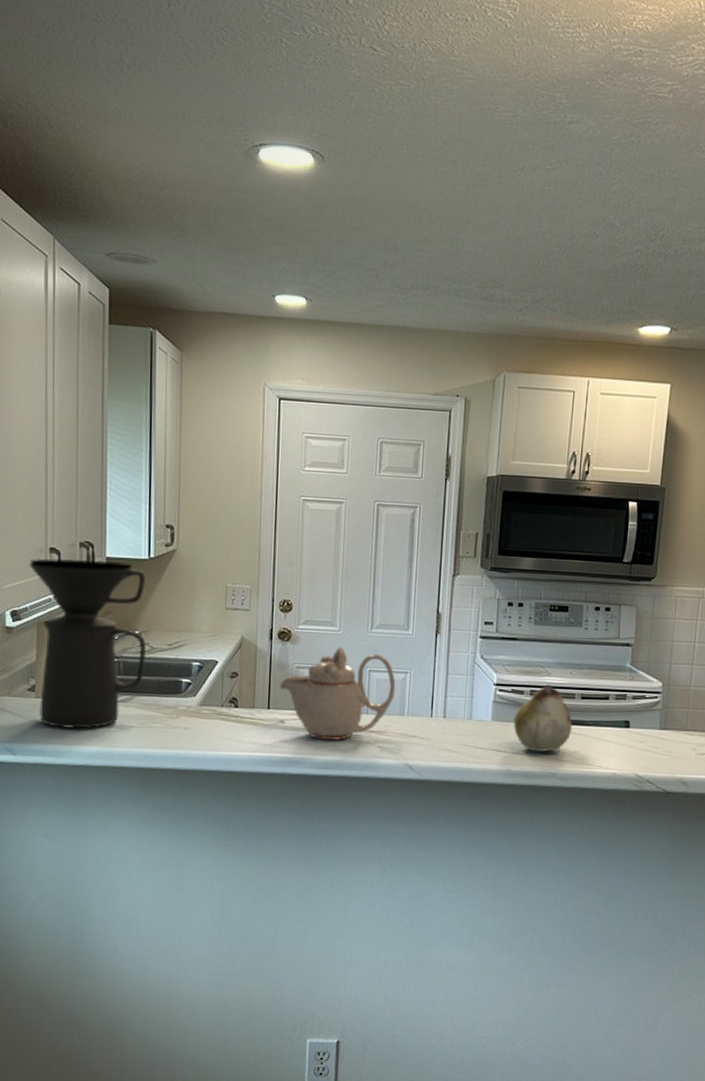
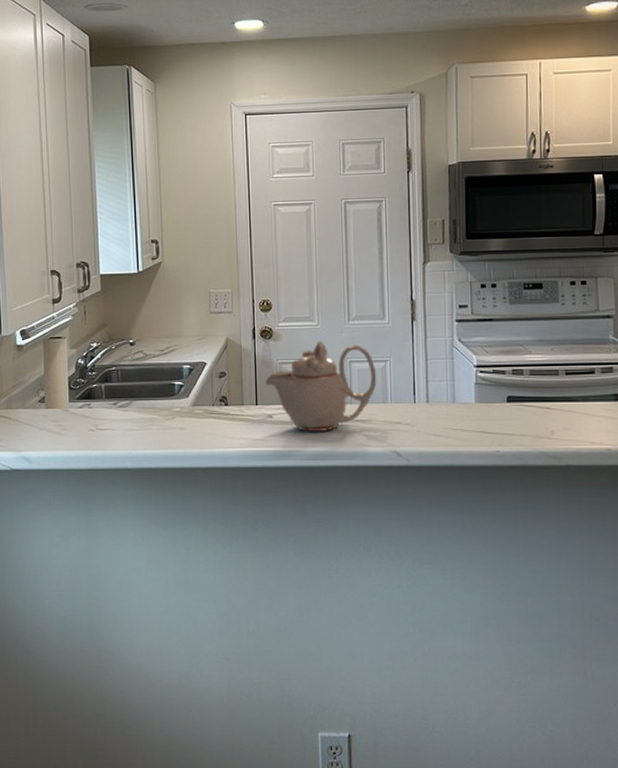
coffee maker: present [29,558,147,729] -> none [34,278,141,435]
fruit: present [513,684,573,752] -> none [497,362,560,431]

